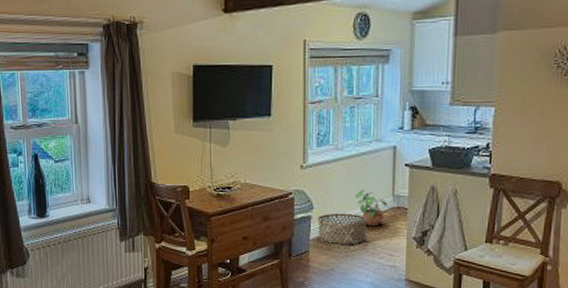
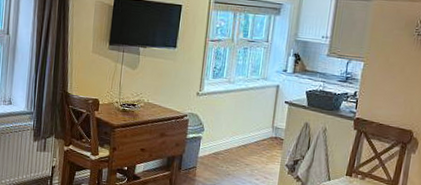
basket: present [318,213,368,244] -> none [206,136,249,165]
potted plant: present [355,190,388,227] -> none [241,119,267,152]

